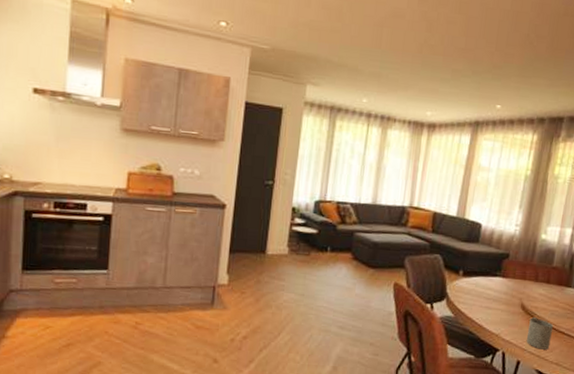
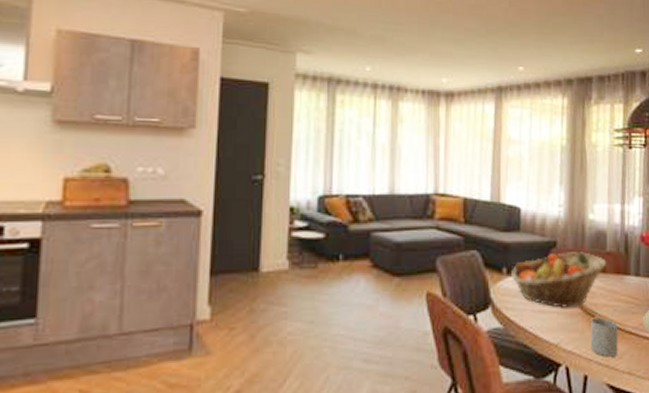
fruit basket: none [466,263,552,308] -> present [511,252,607,308]

